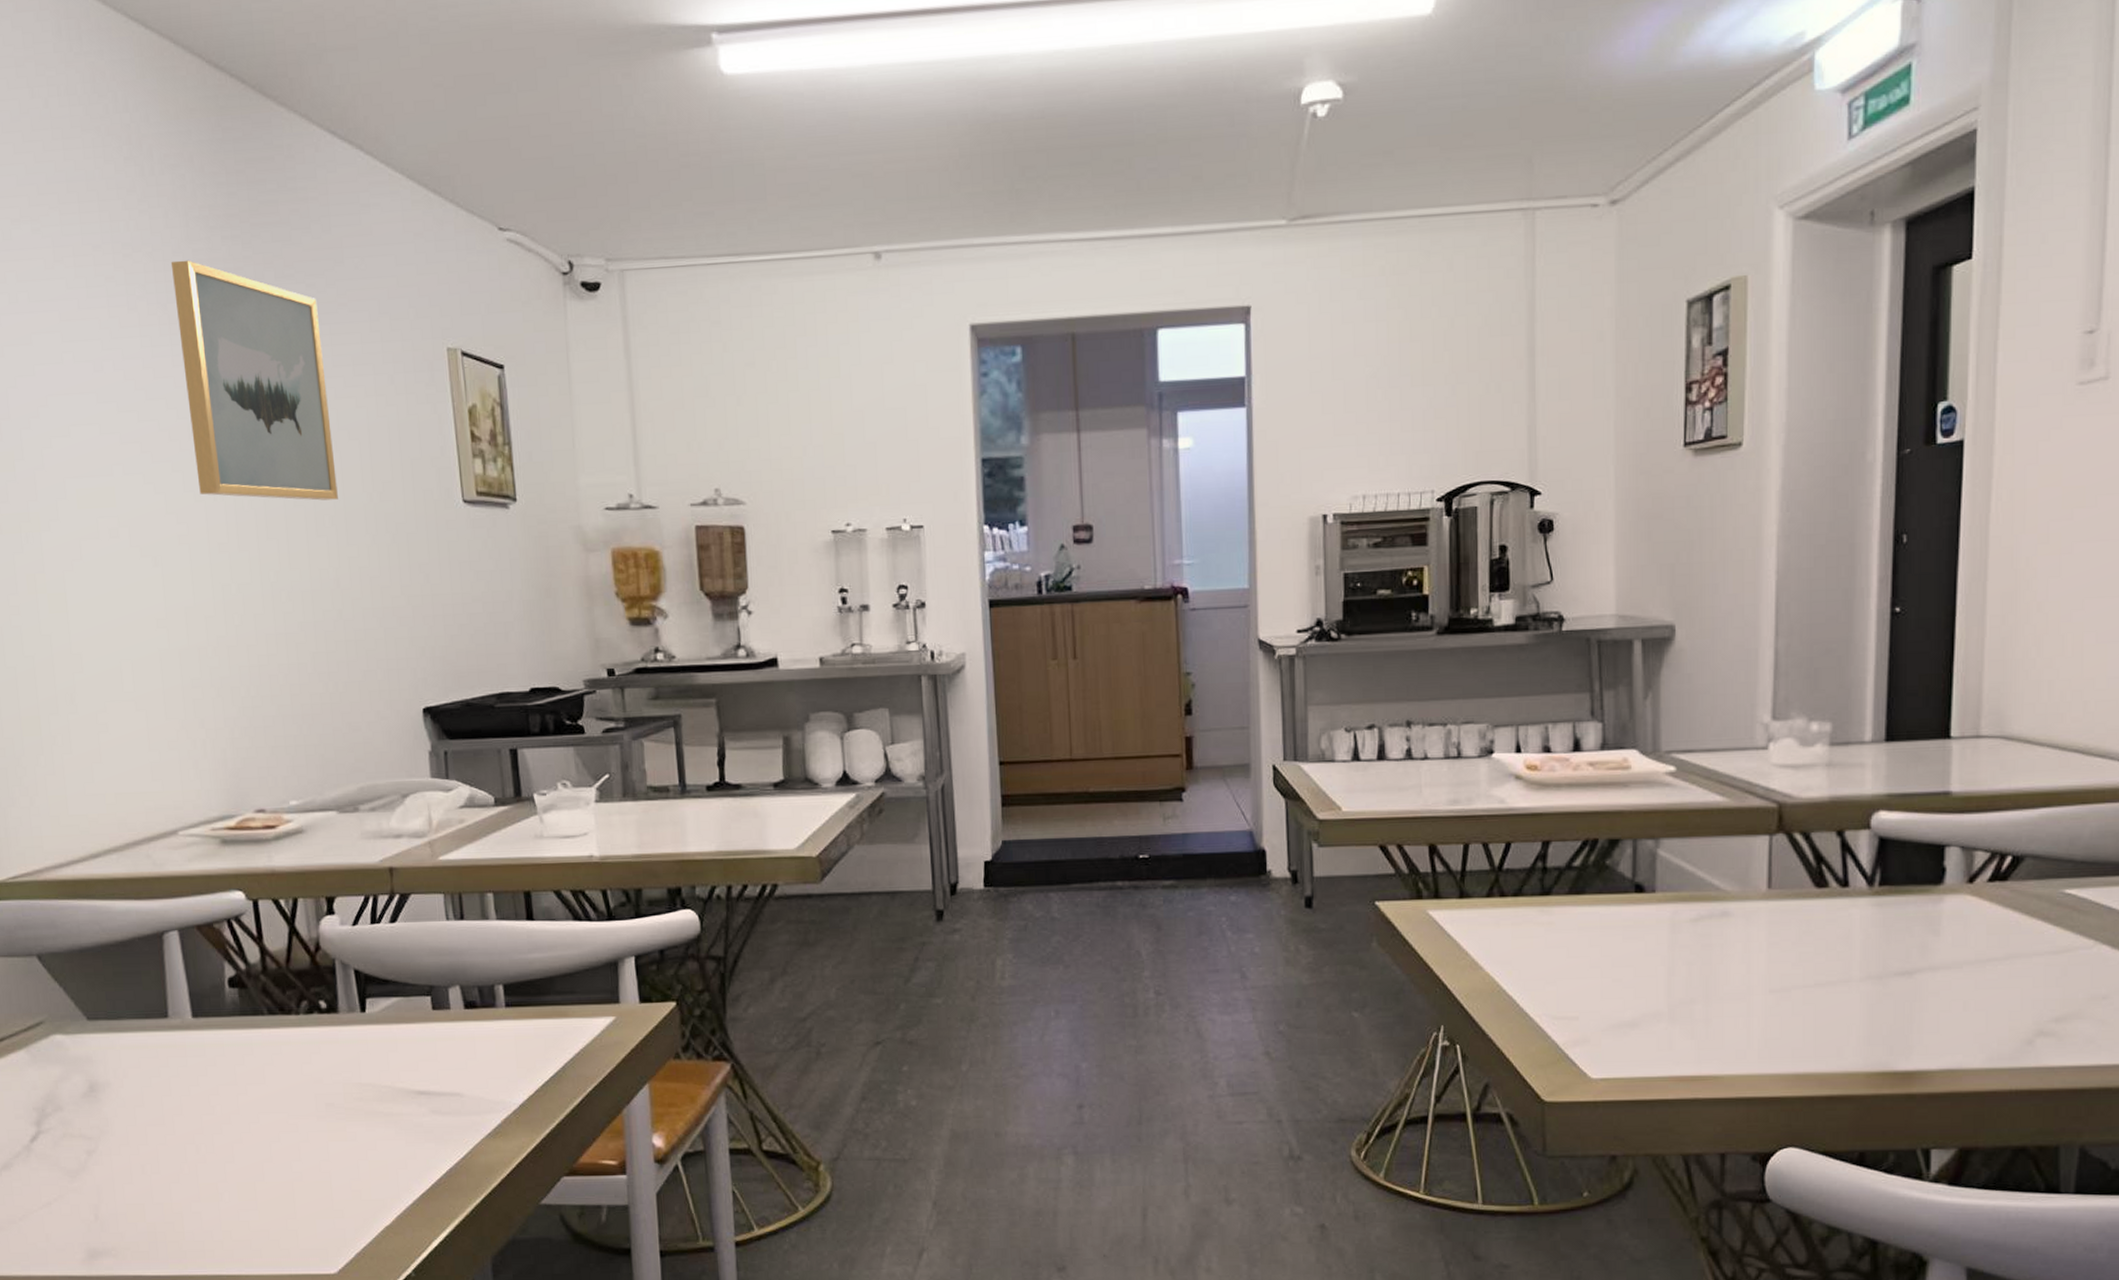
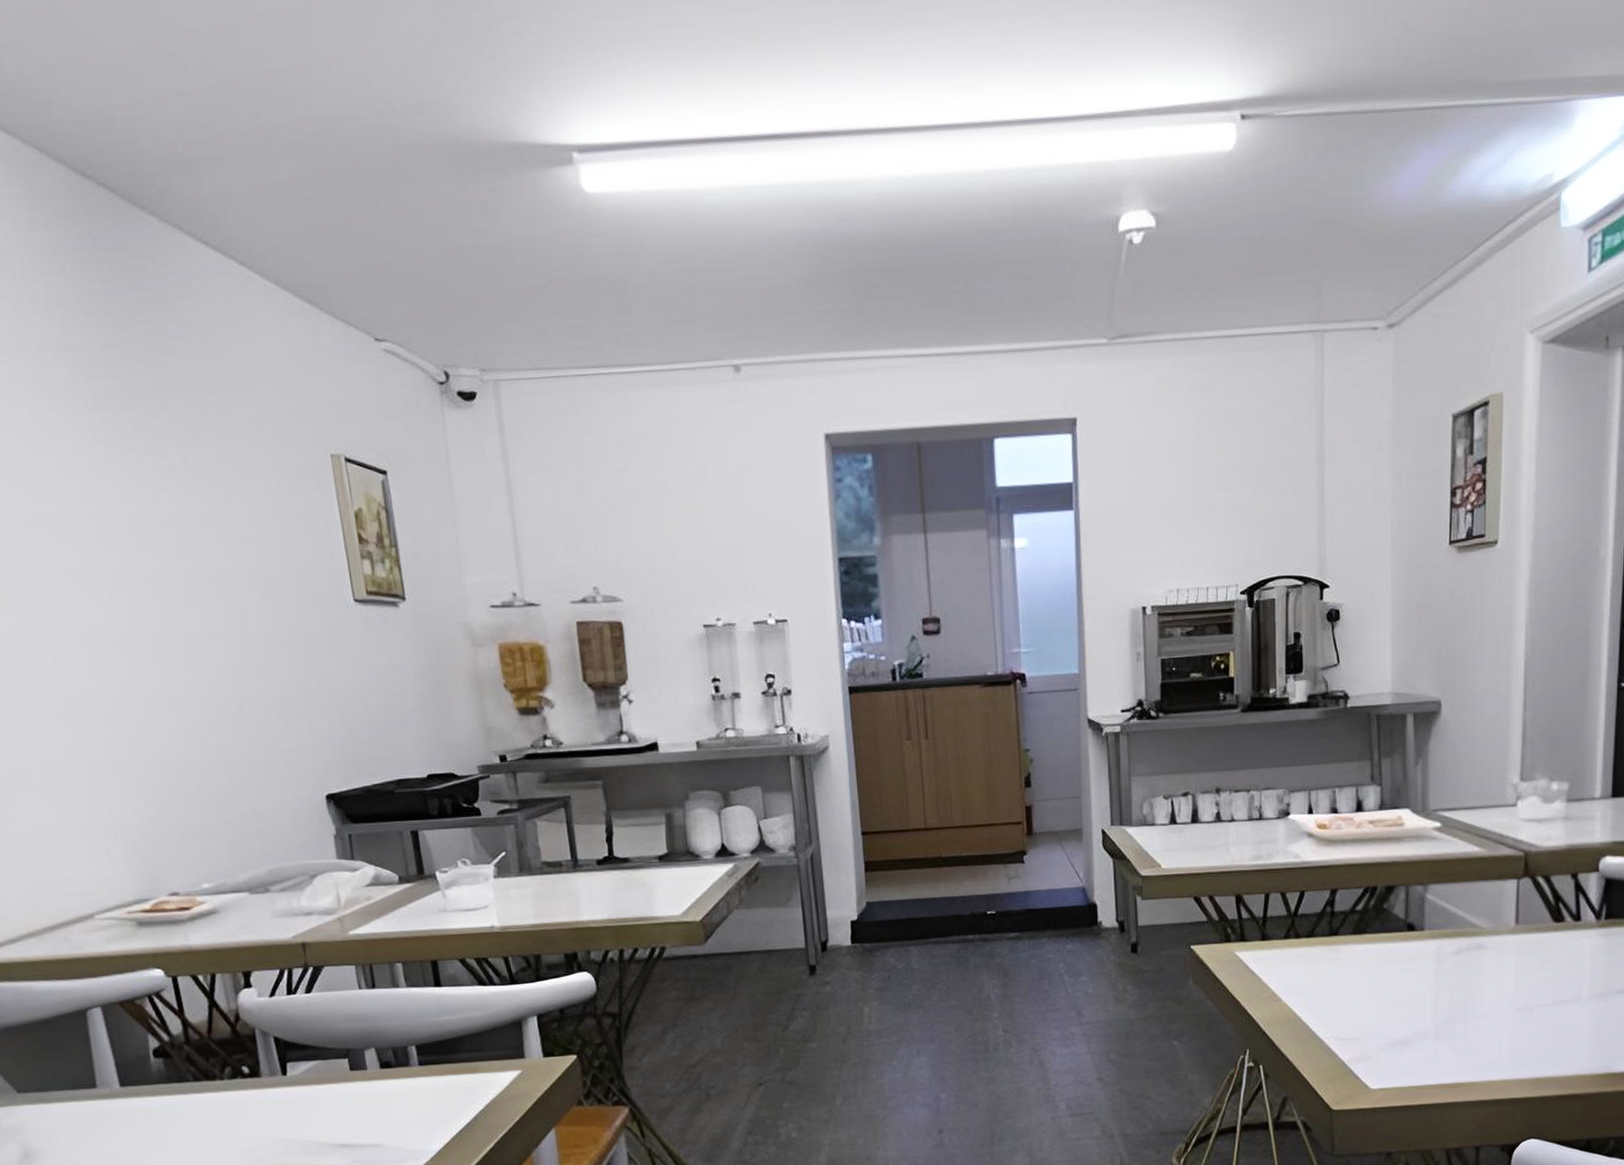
wall art: present [170,260,338,501] -> none [49,367,232,601]

